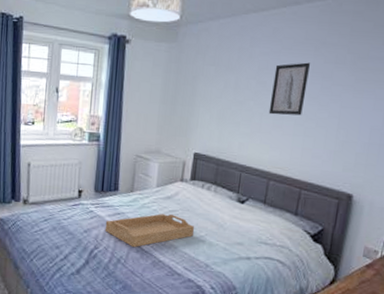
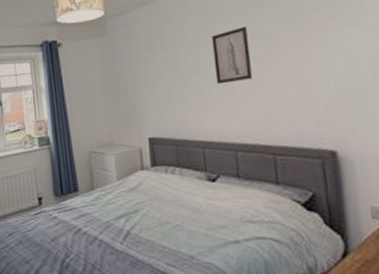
serving tray: present [104,213,194,248] -> none [71,206,168,250]

